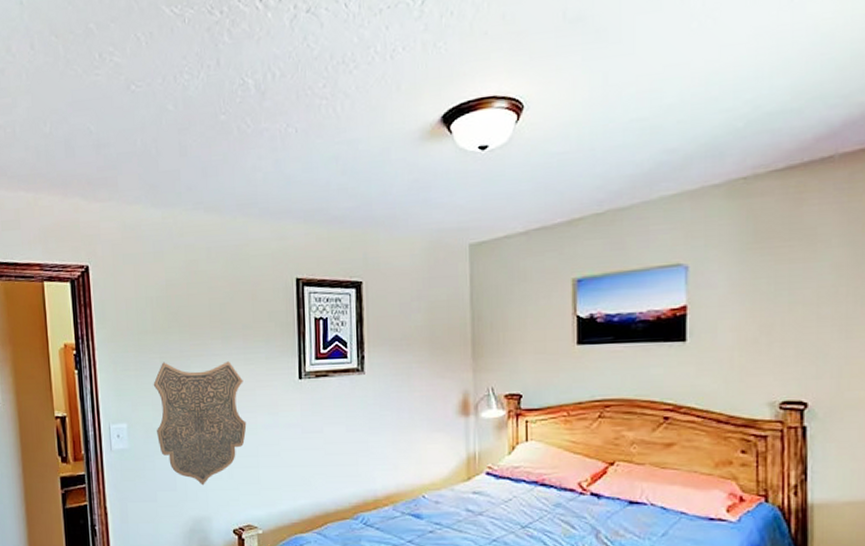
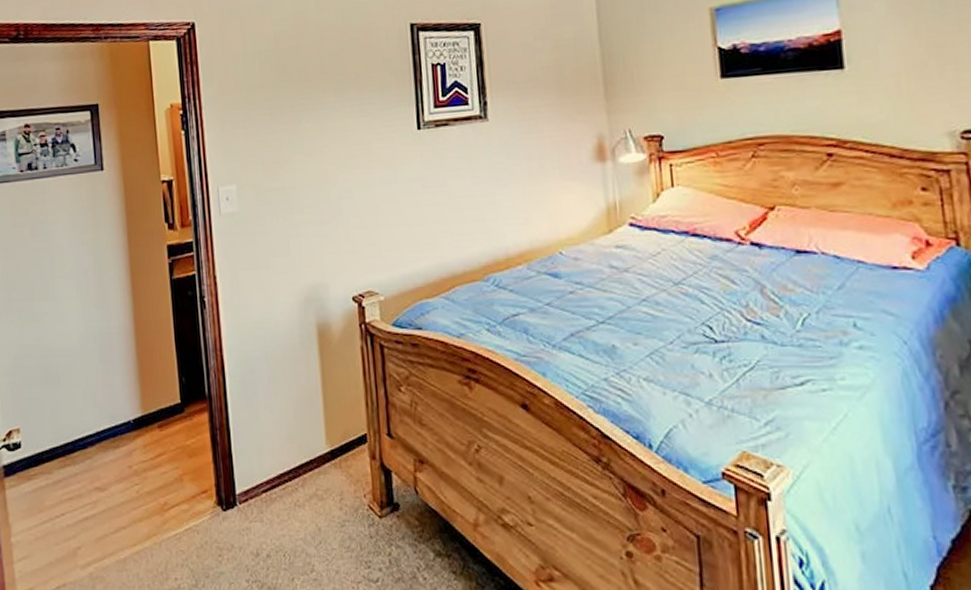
decorative shield: present [153,361,247,486] -> none [263,114,363,249]

